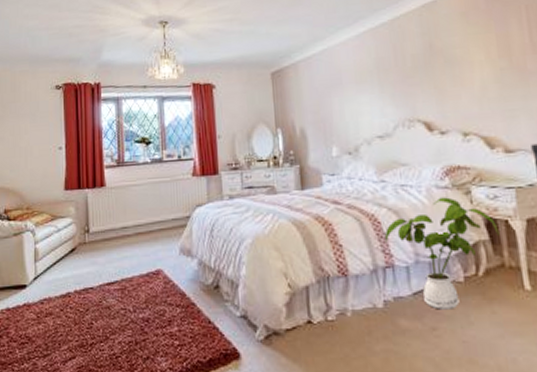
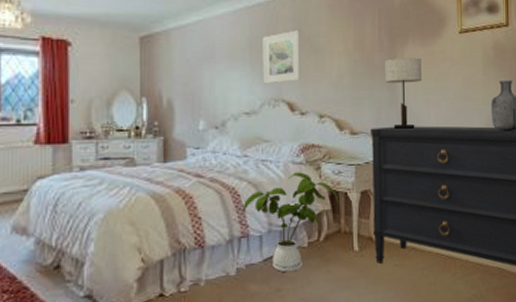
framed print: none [389,44,436,105] -> present [262,30,300,84]

